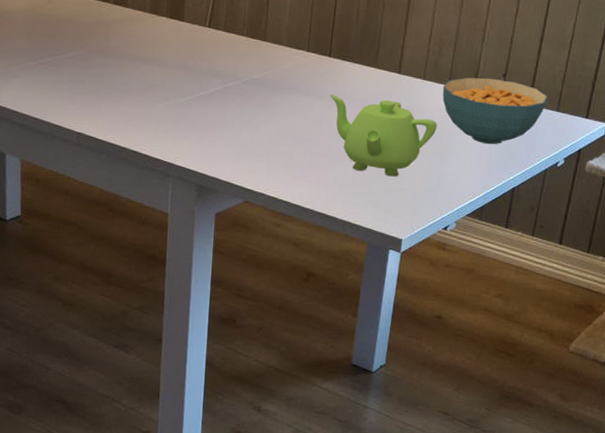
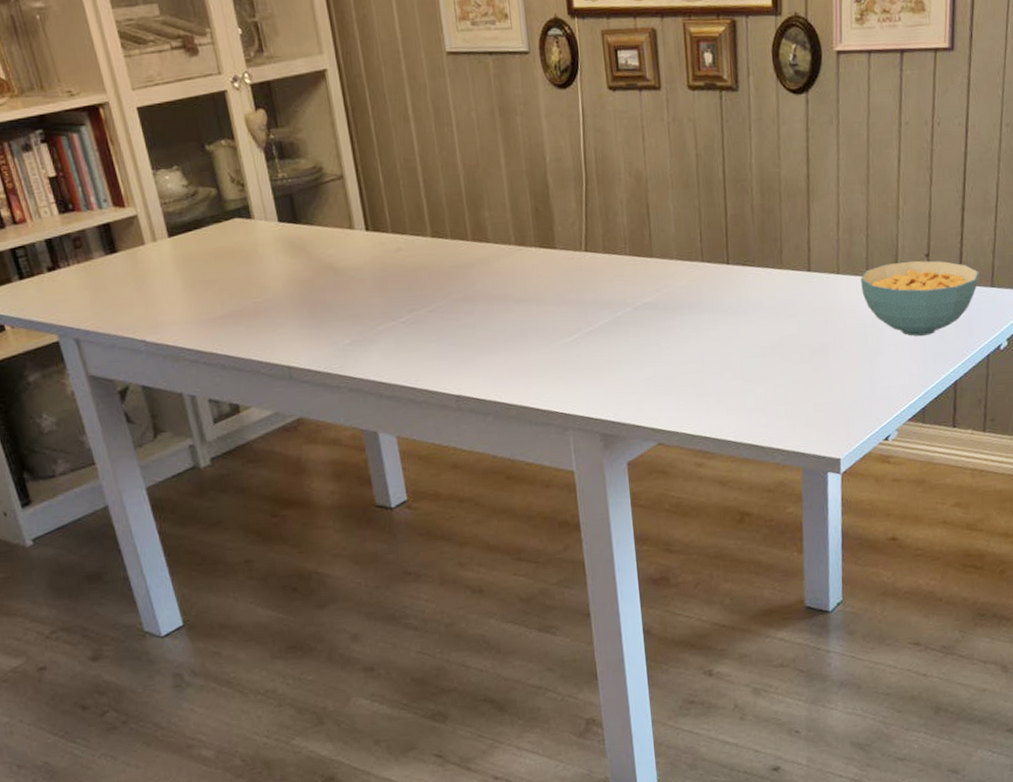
teapot: present [330,95,437,177] -> none [735,303,861,390]

